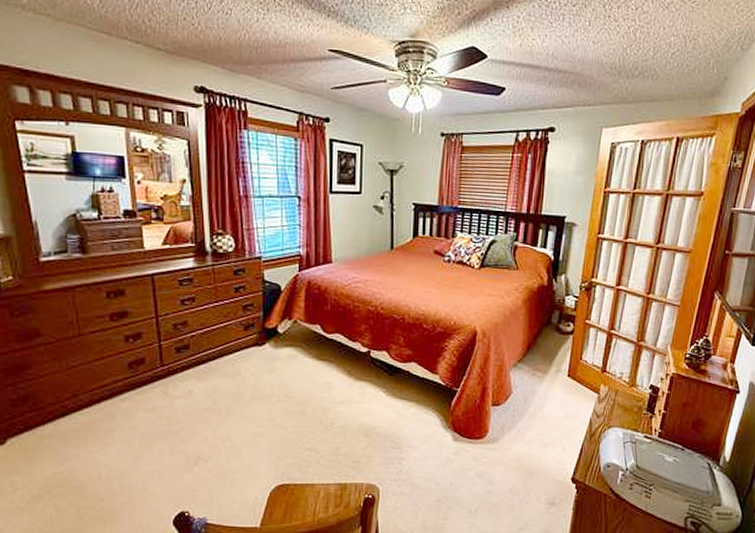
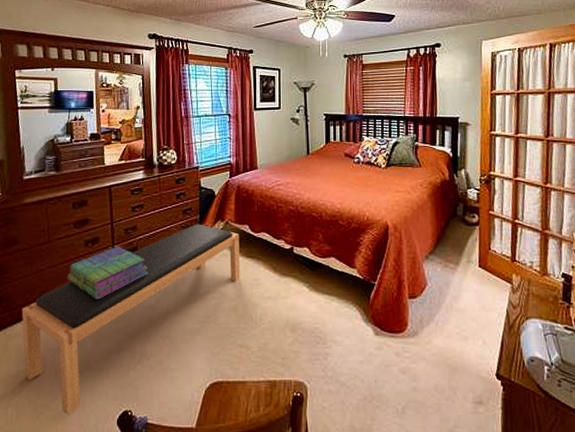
bench: none [52,321,310,516] -> present [21,224,240,415]
stack of books: none [105,342,203,400] -> present [67,246,149,300]

